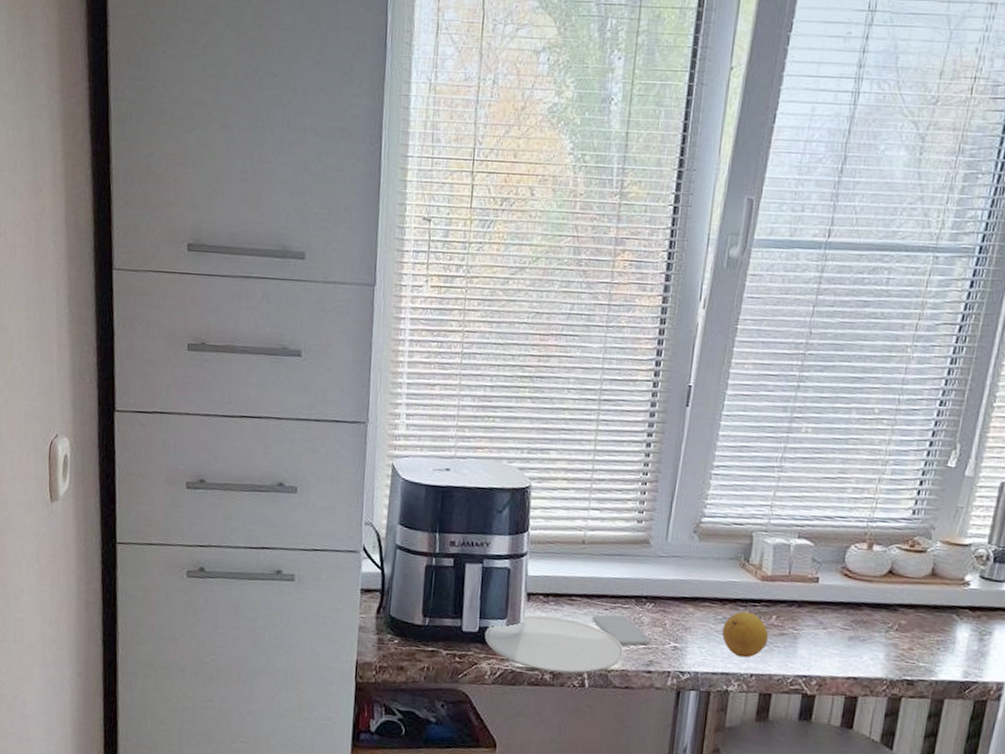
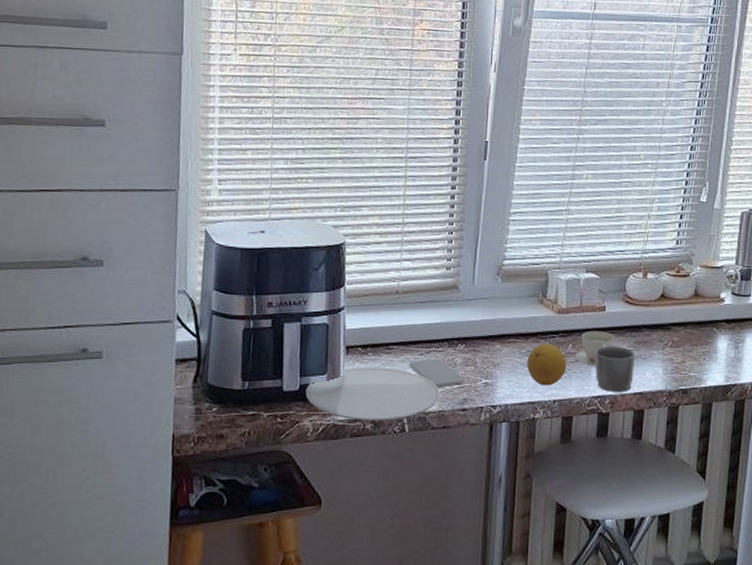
teacup: none [777,603,829,642] -> present [574,330,616,366]
mug: none [801,621,851,675] -> present [594,345,635,392]

